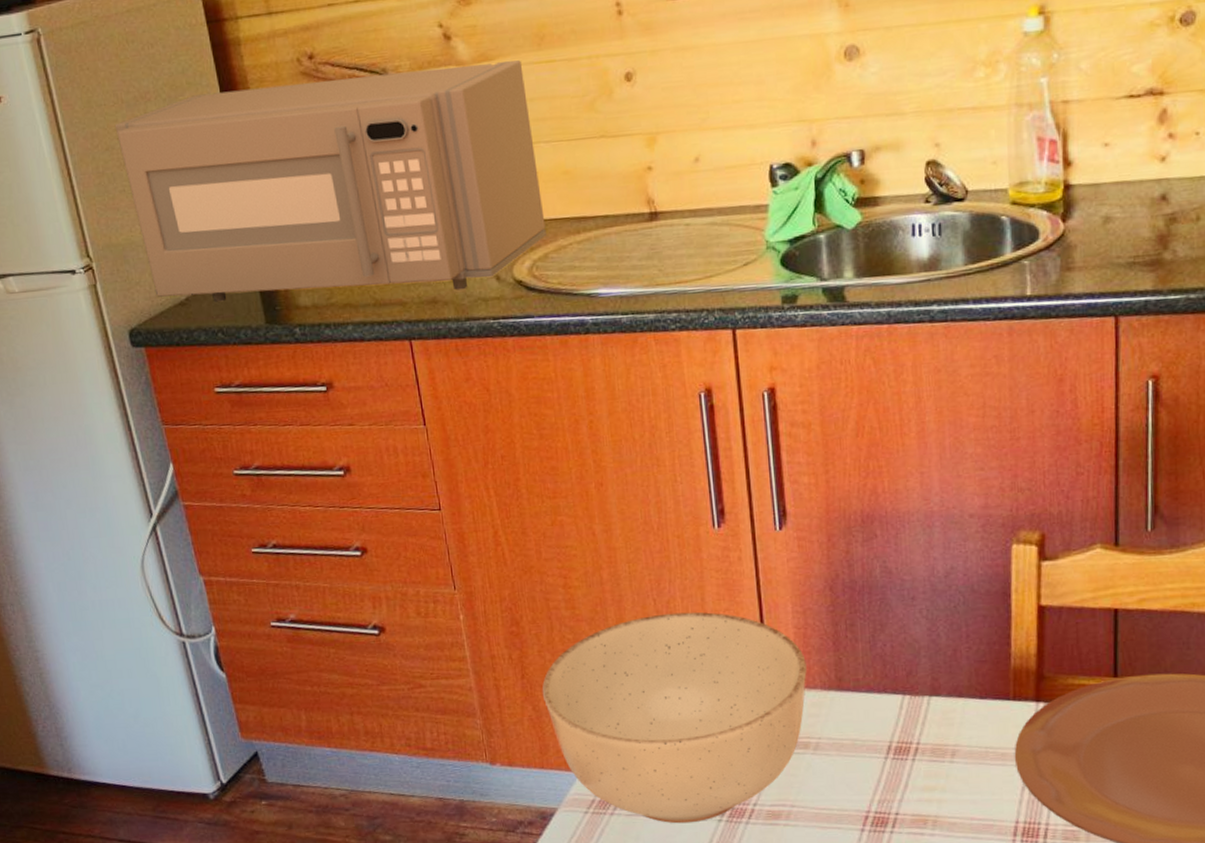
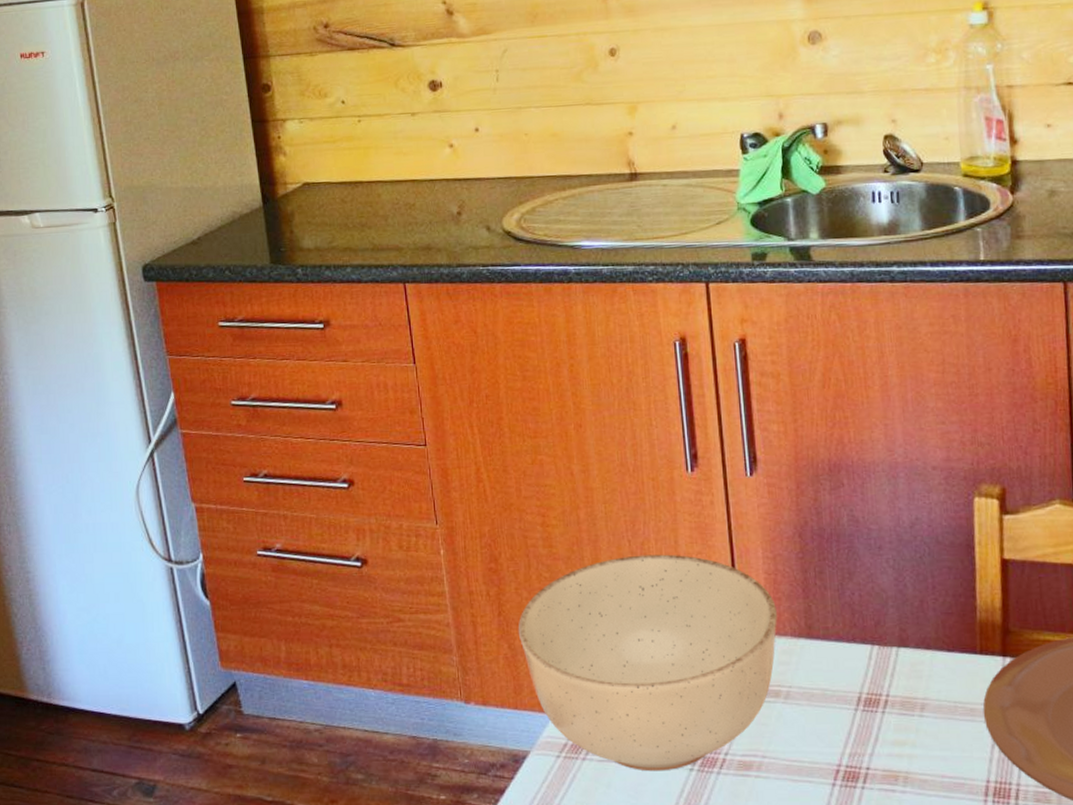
microwave: present [114,60,546,303] -> none [144,35,534,243]

